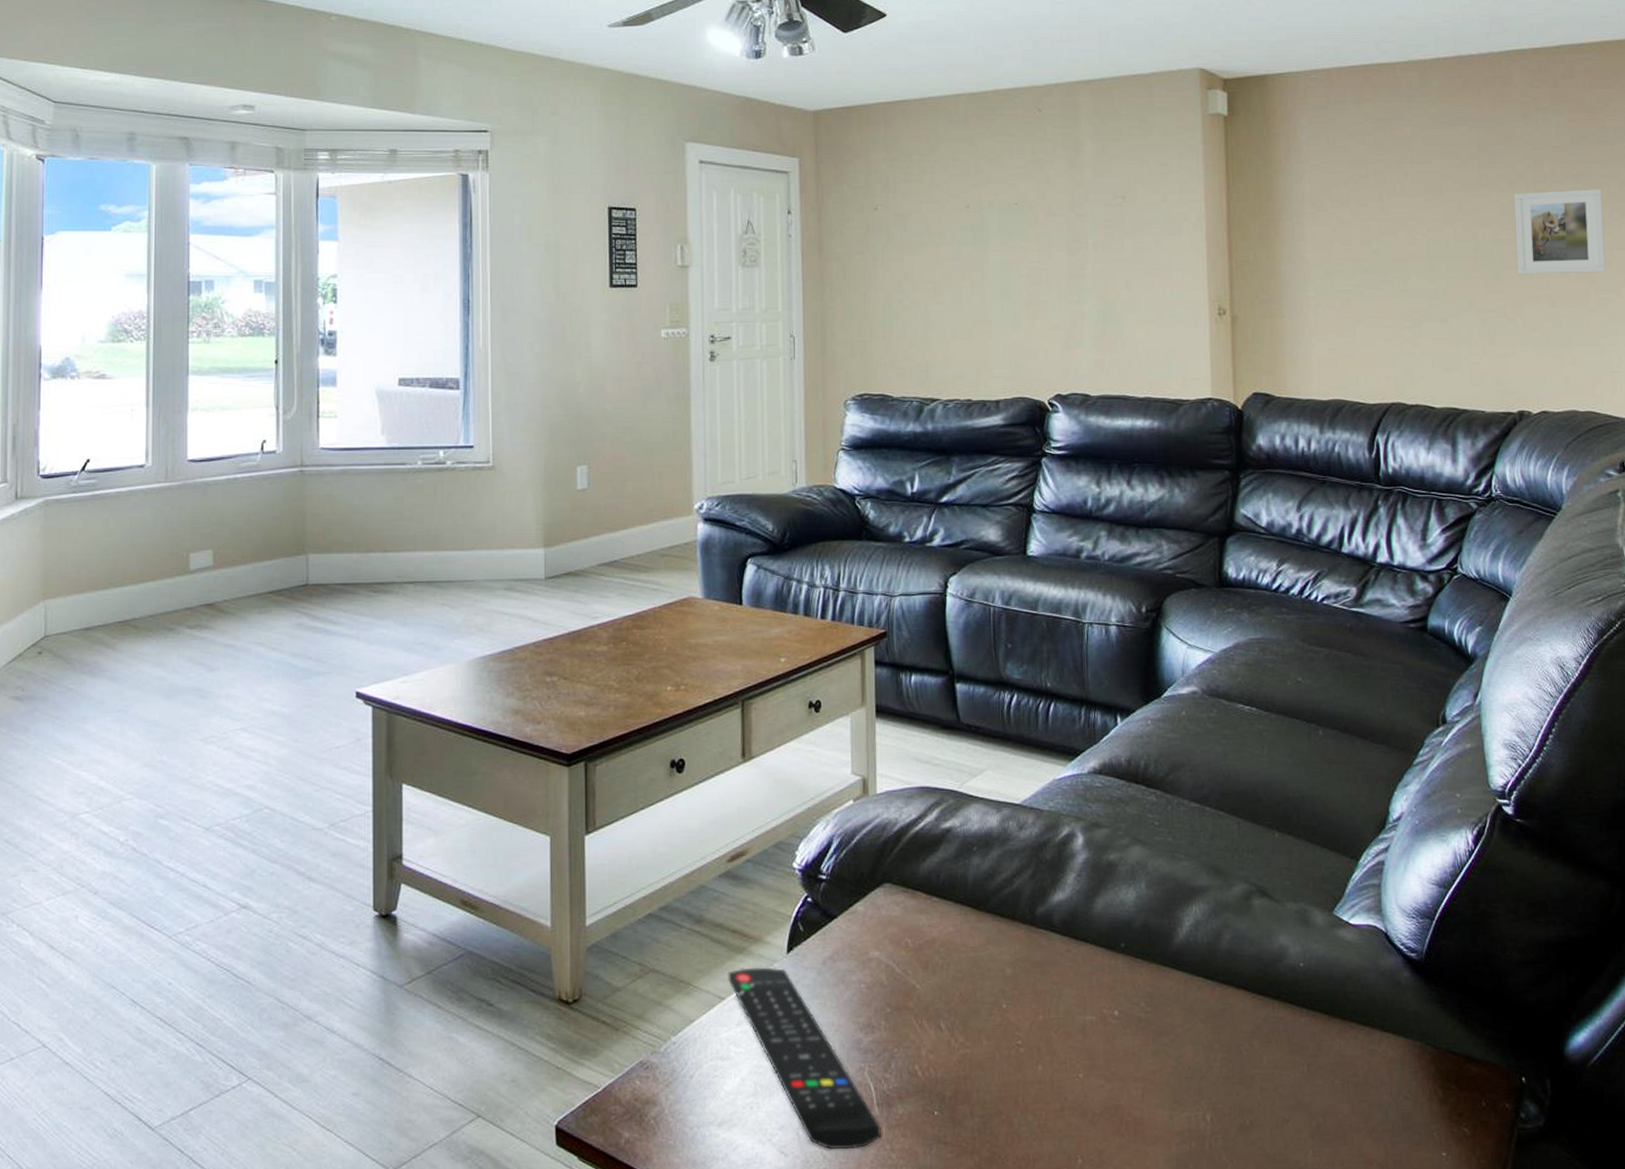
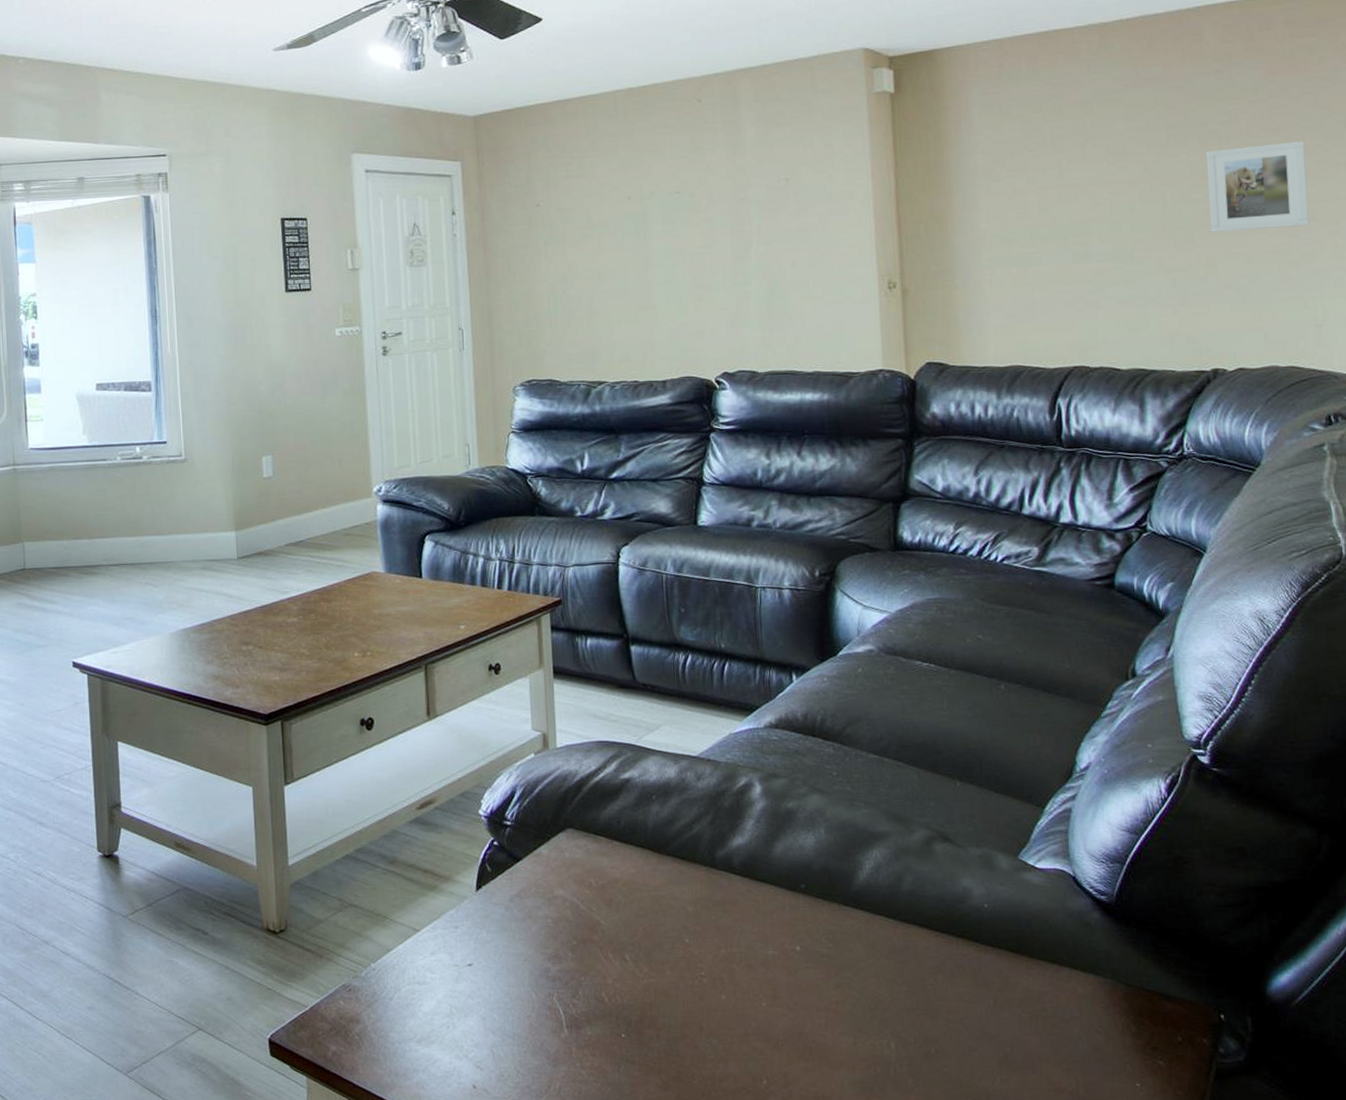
remote control: present [728,967,881,1150] -> none [421,903,571,1066]

